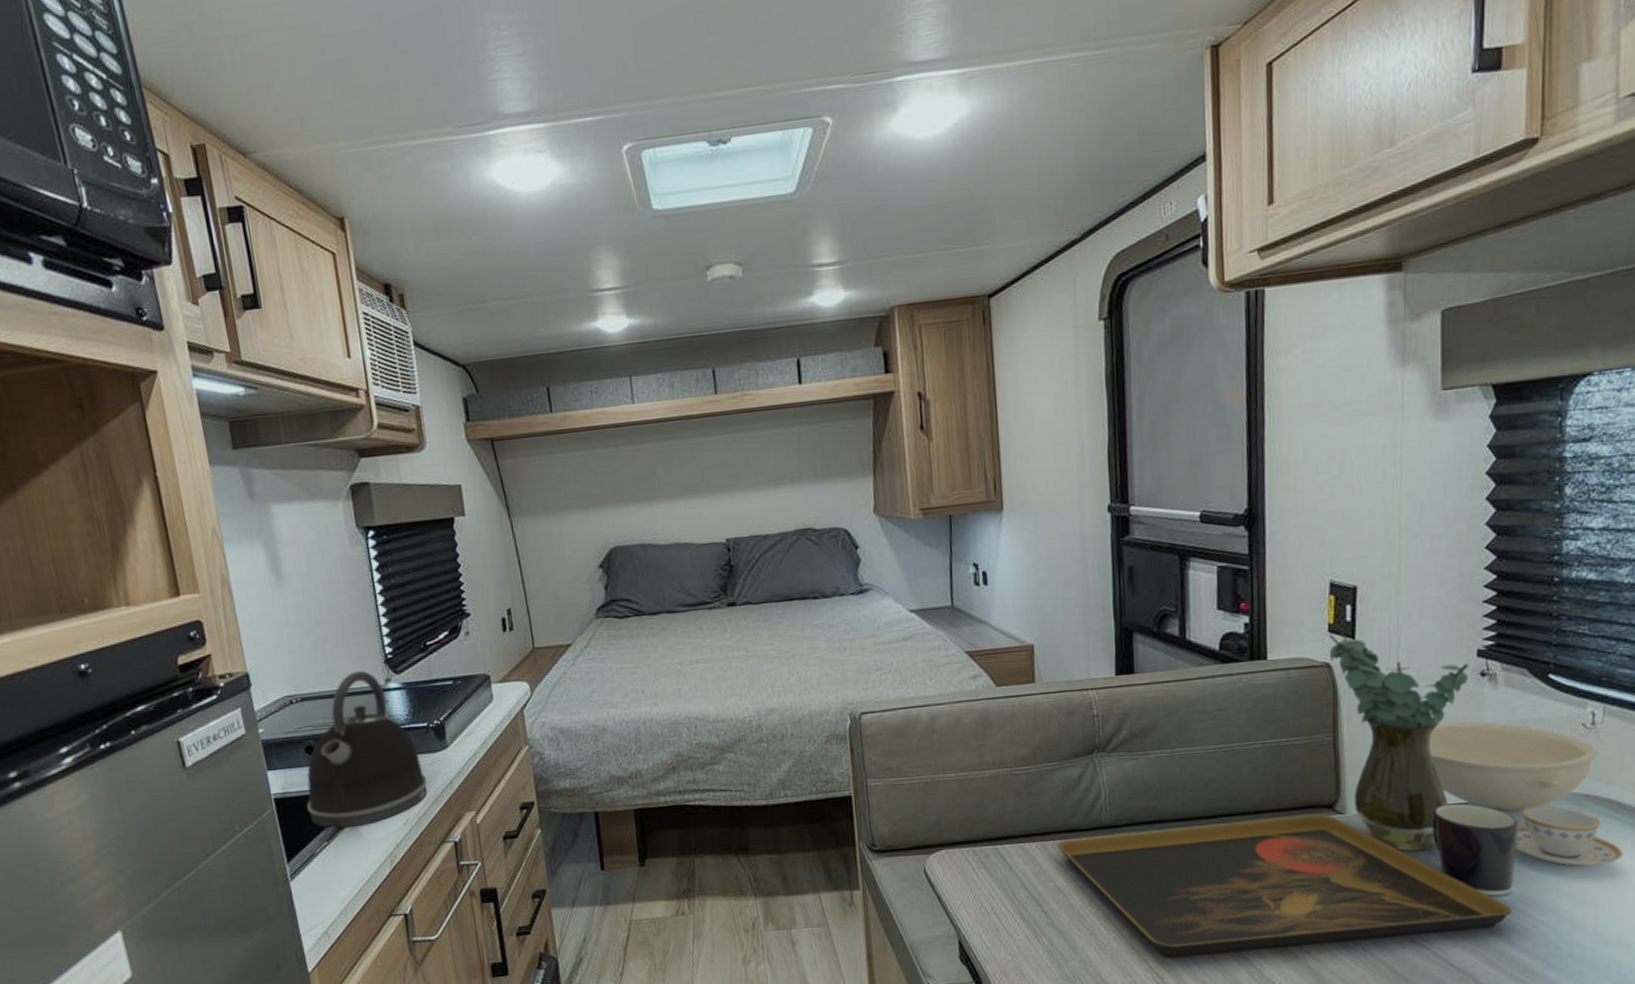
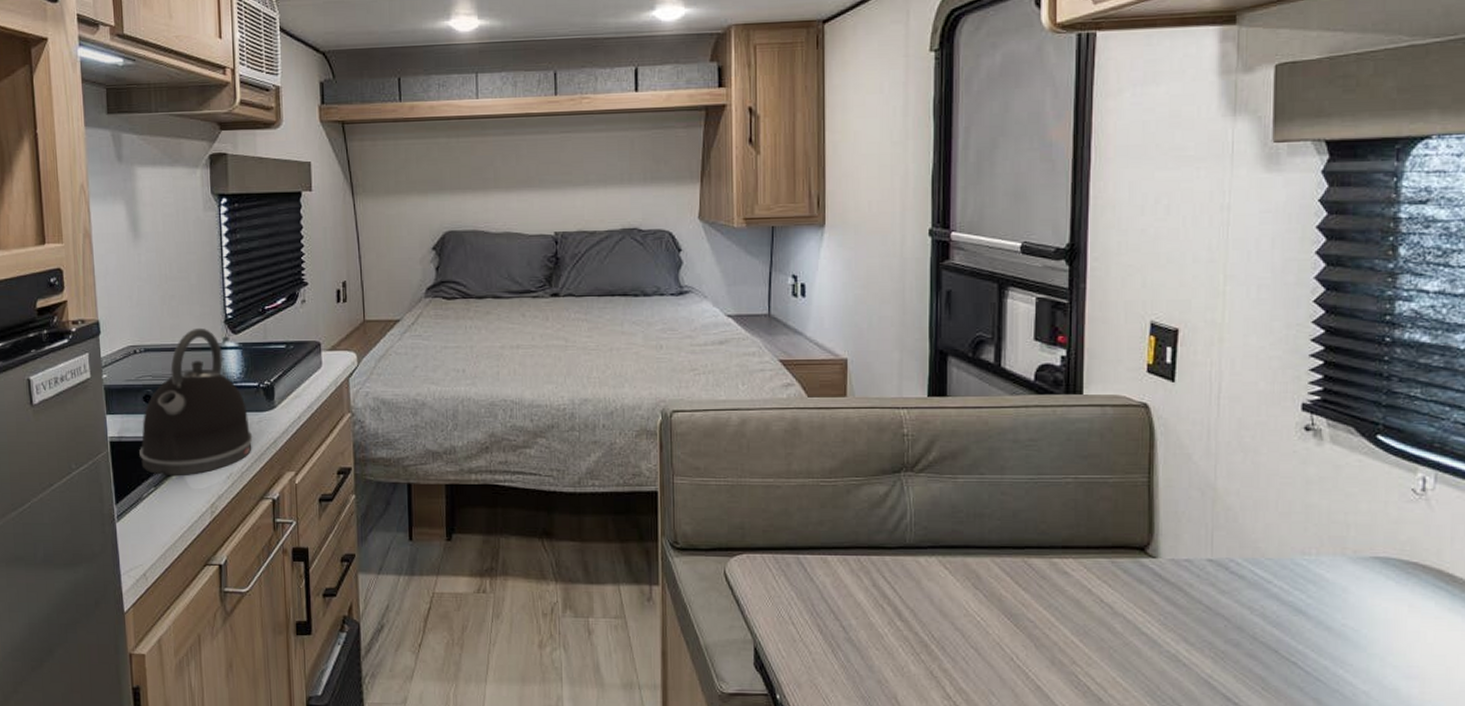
decorative tray: present [1058,814,1512,959] -> none [860,554,1332,692]
vase: present [1328,632,1470,852] -> none [1147,374,1294,604]
bowl: present [1429,721,1599,811] -> none [1248,475,1429,572]
mug: present [1431,803,1520,897] -> none [1248,558,1342,659]
teacup: present [1515,806,1624,867] -> none [1337,569,1454,638]

